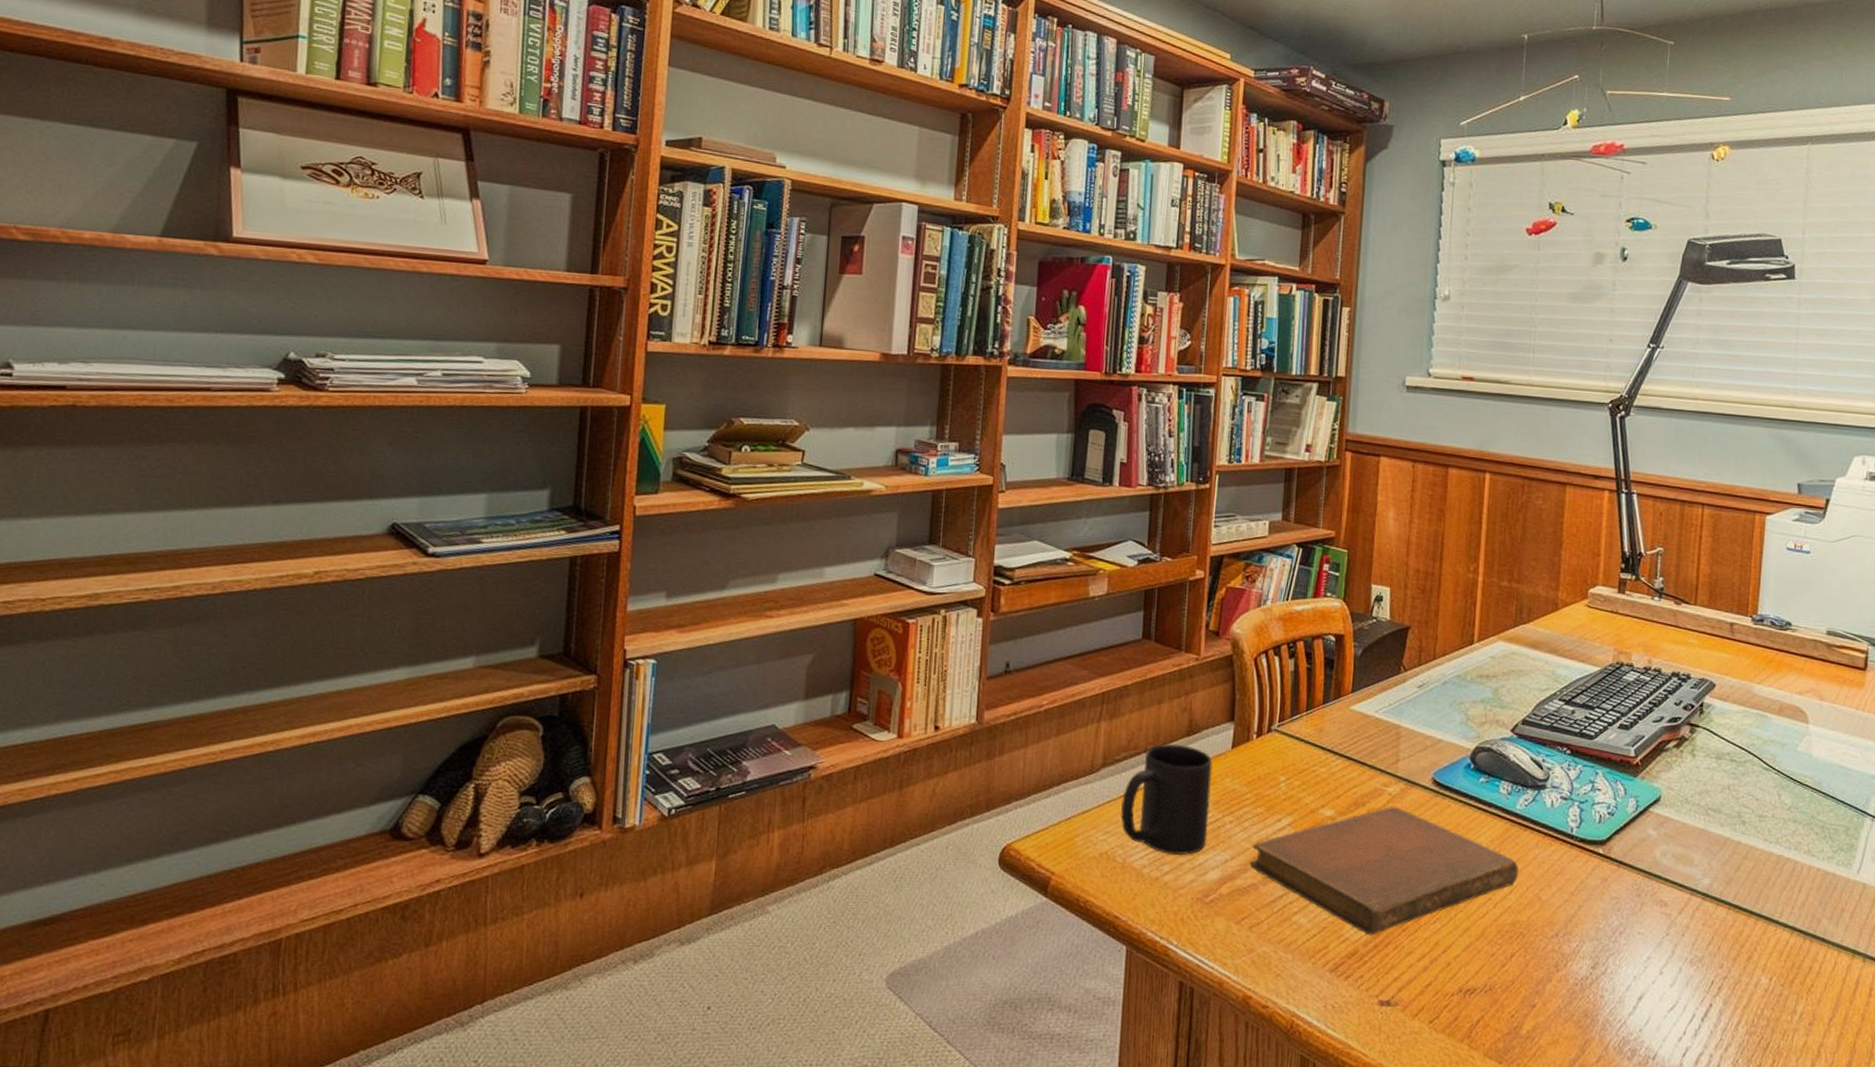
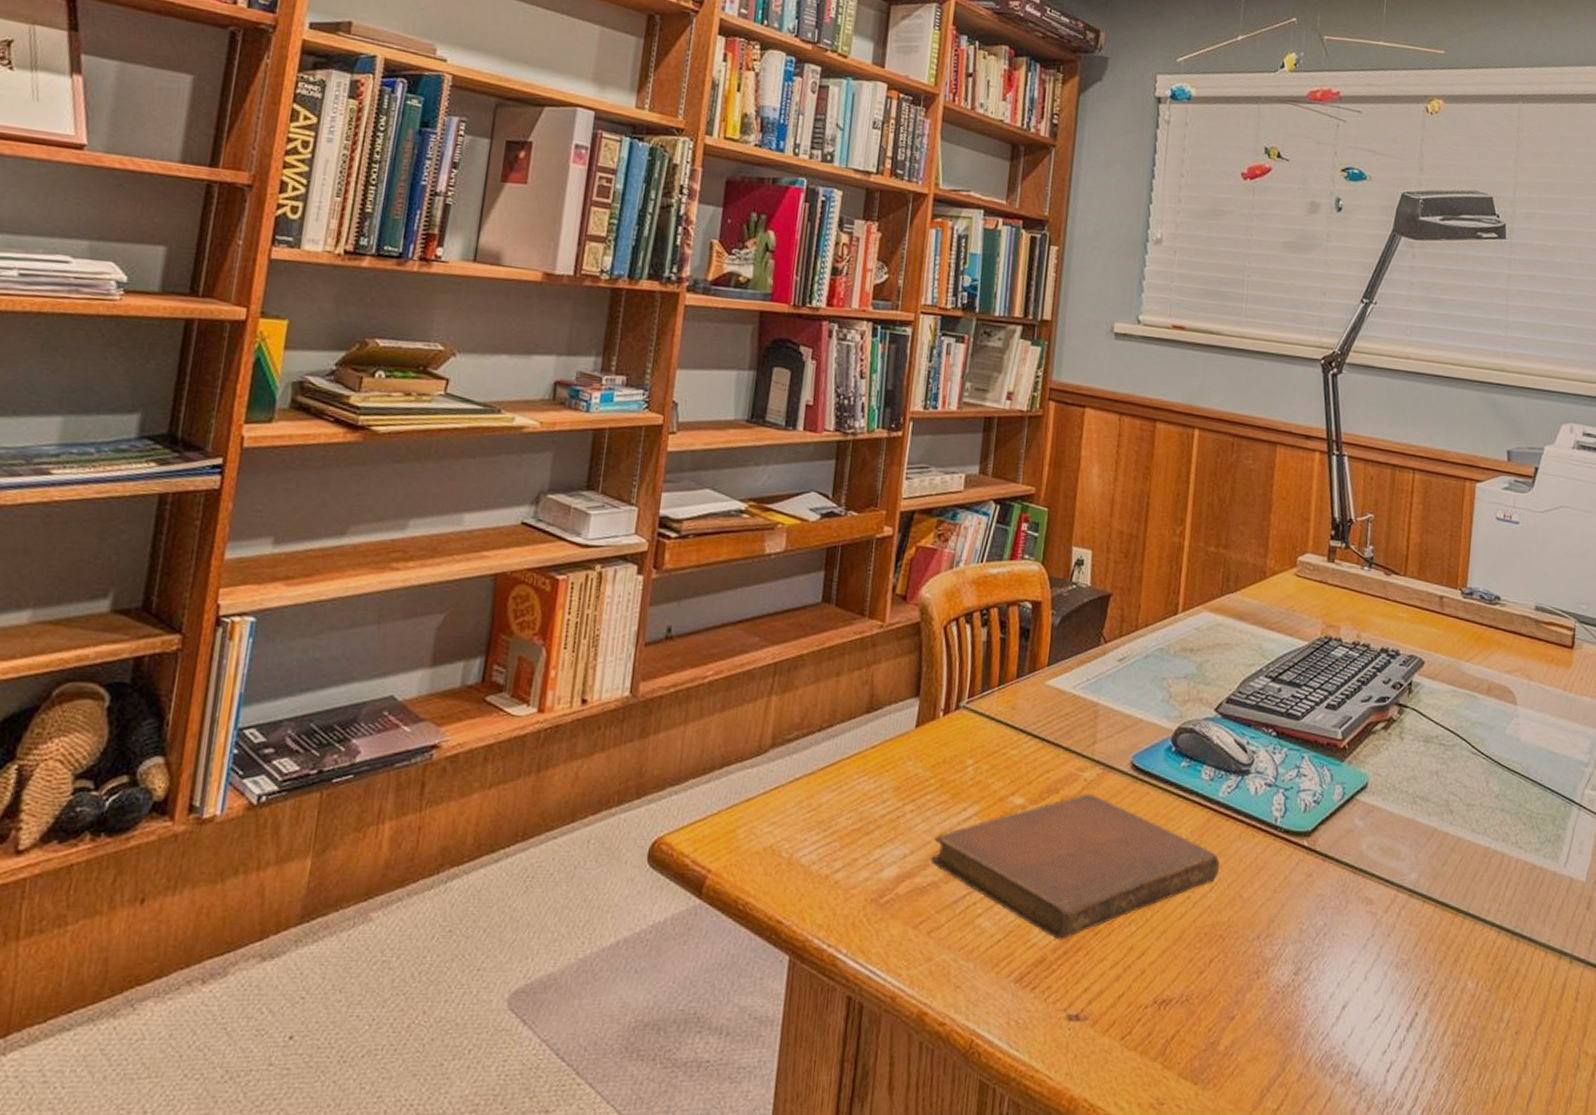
mug: present [1120,744,1213,856] -> none [789,722,894,850]

